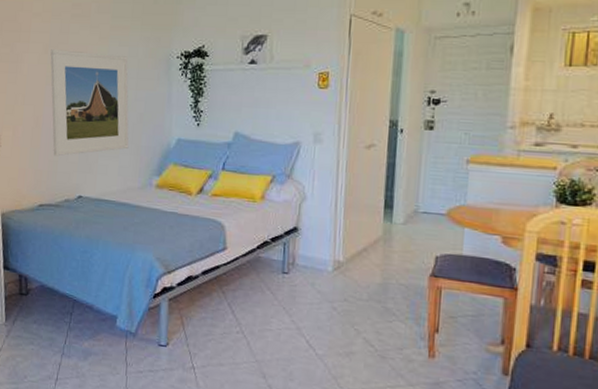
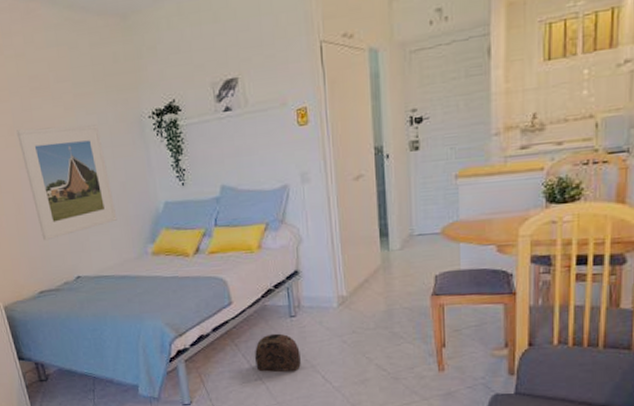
bag: none [240,287,288,330] -> present [255,333,301,372]

